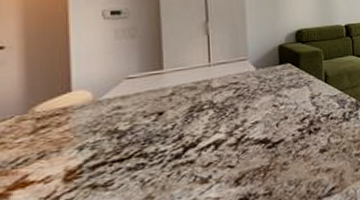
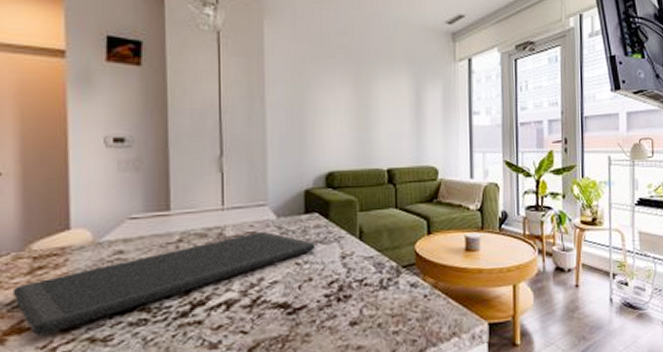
cutting board: none [16,81,290,188] -> present [12,231,316,336]

